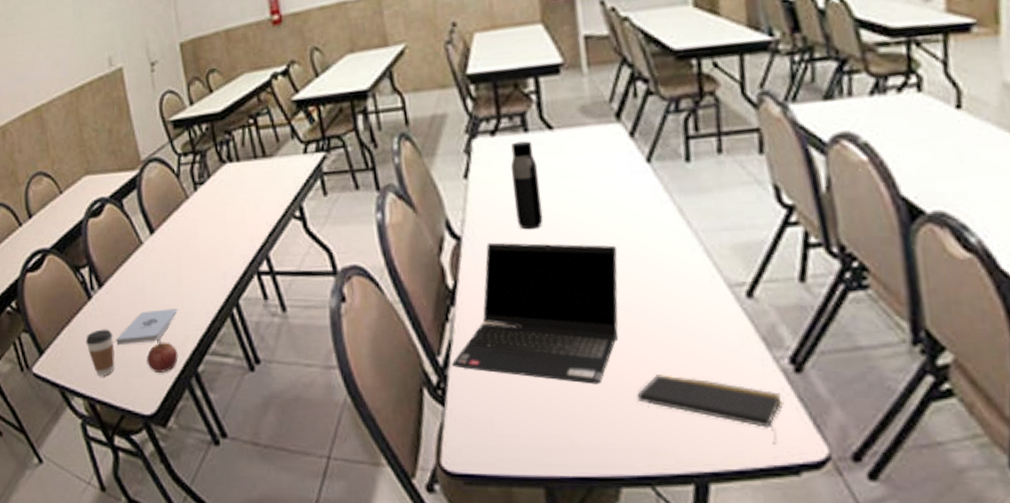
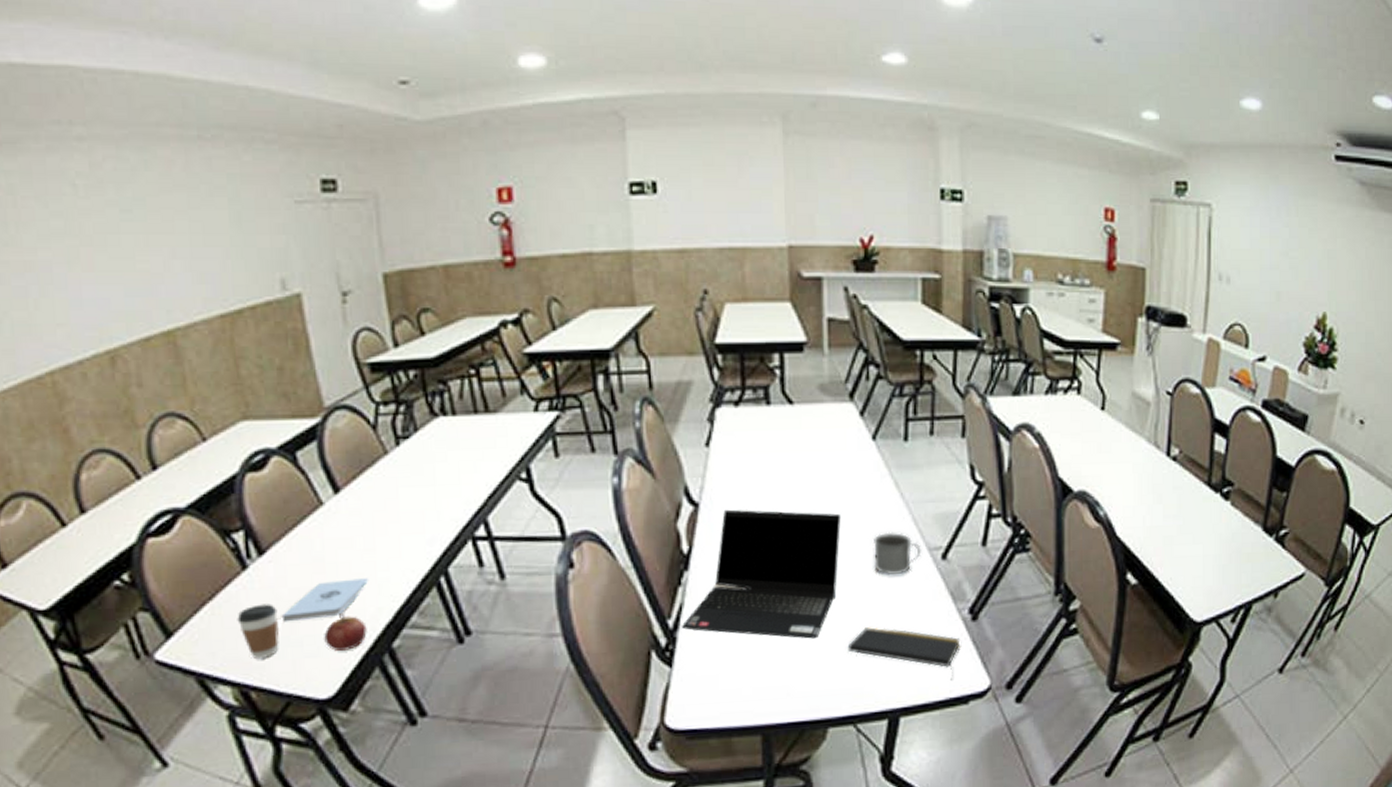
water bottle: present [510,141,543,230] -> none [751,413,778,498]
mug: none [657,265,720,316] -> present [872,532,921,576]

